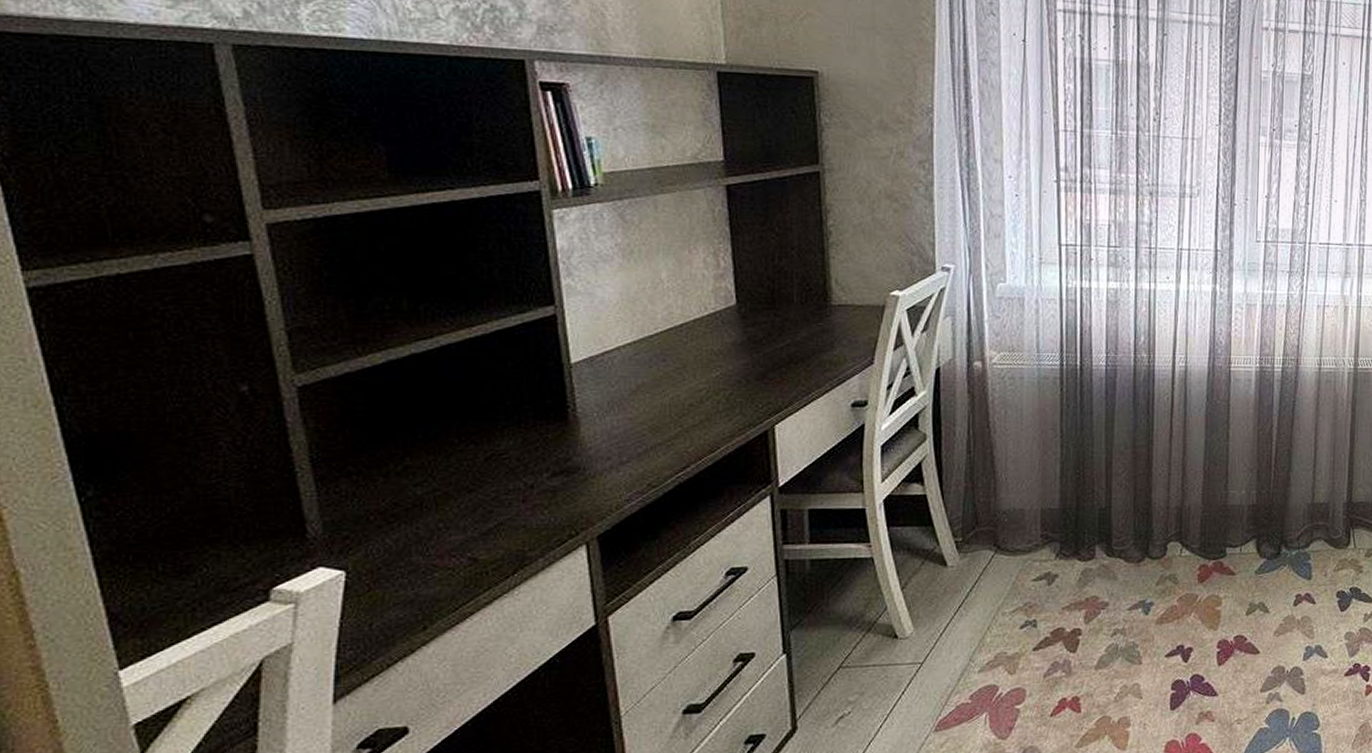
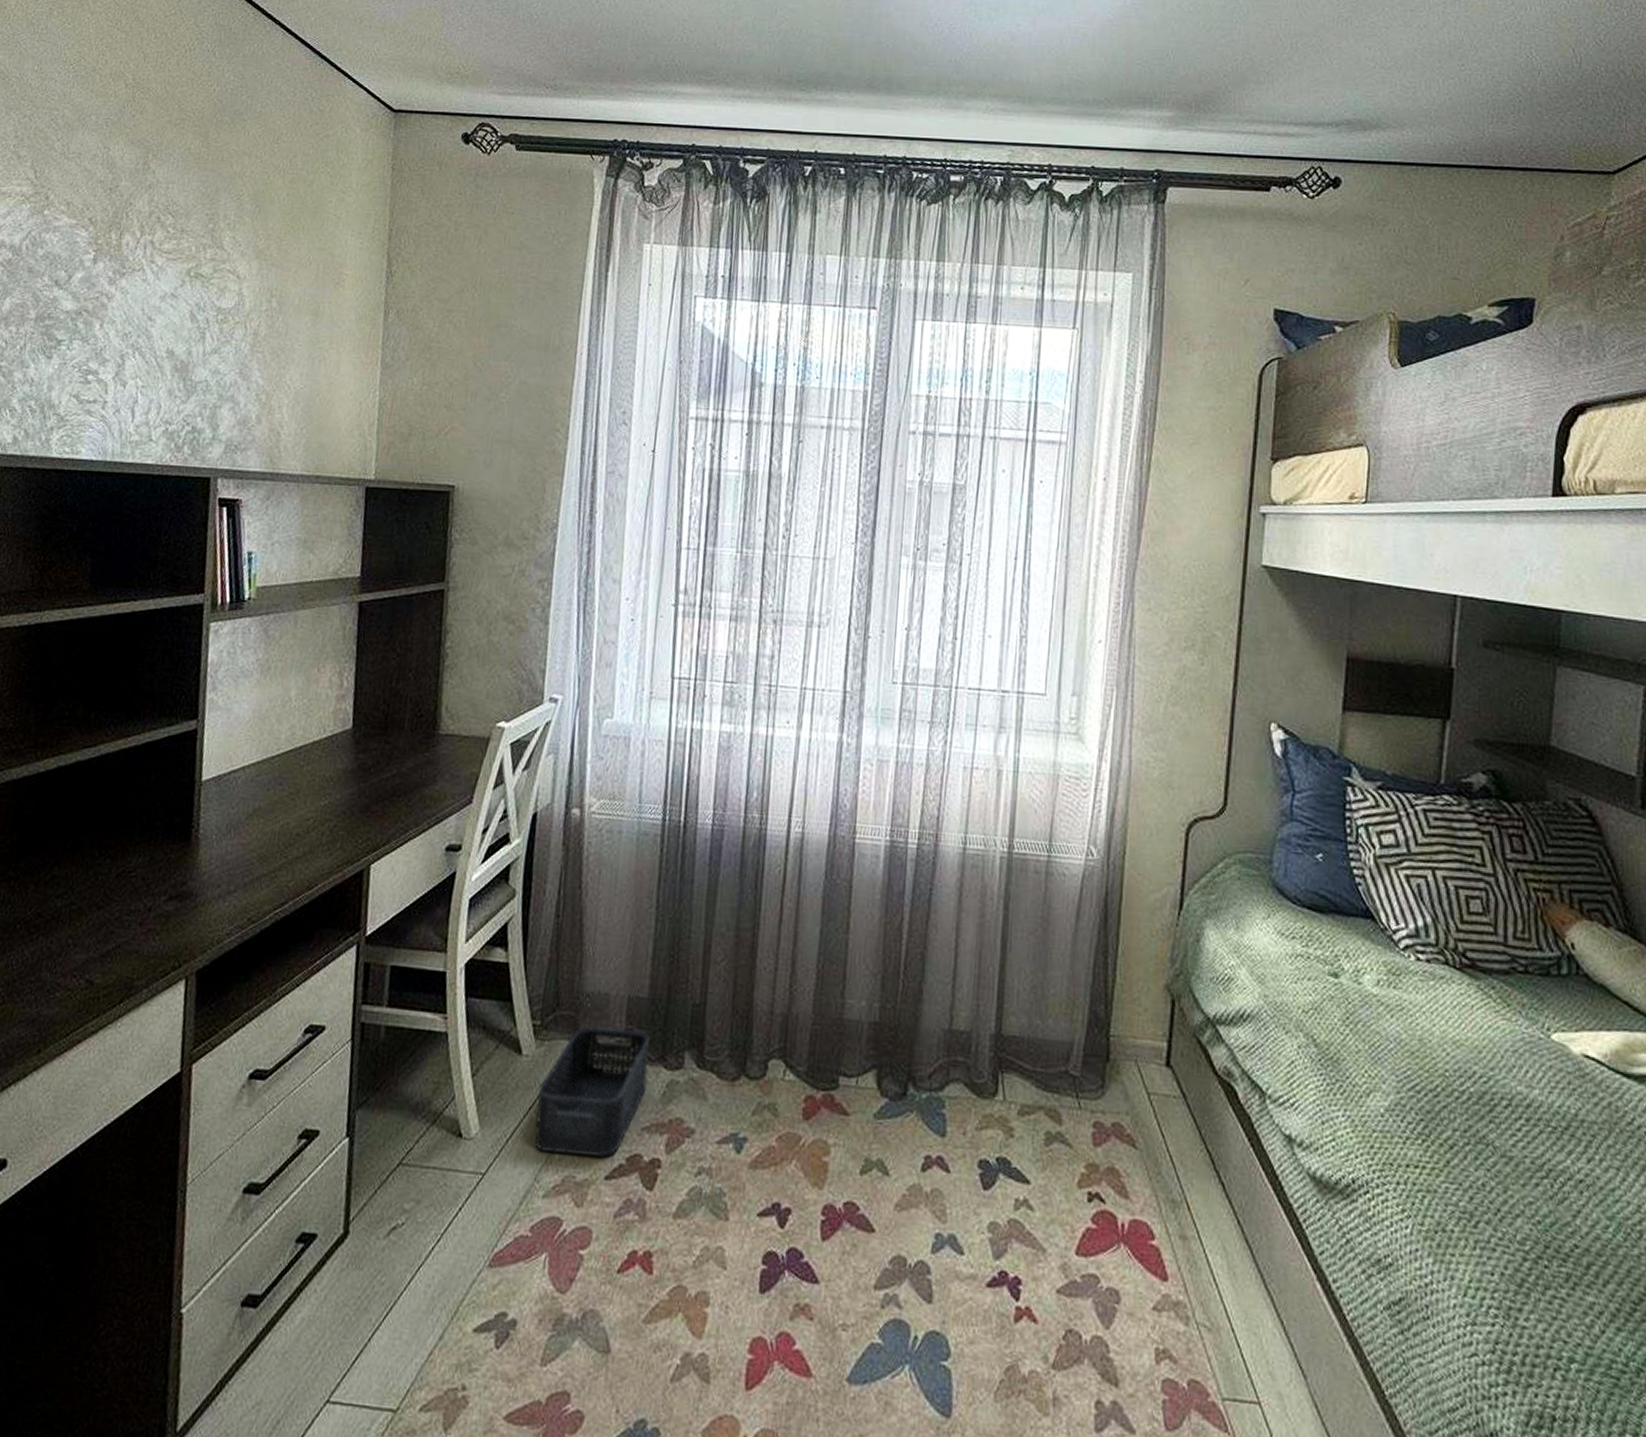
storage bin: none [965,535,1064,638] -> present [534,1026,650,1157]

